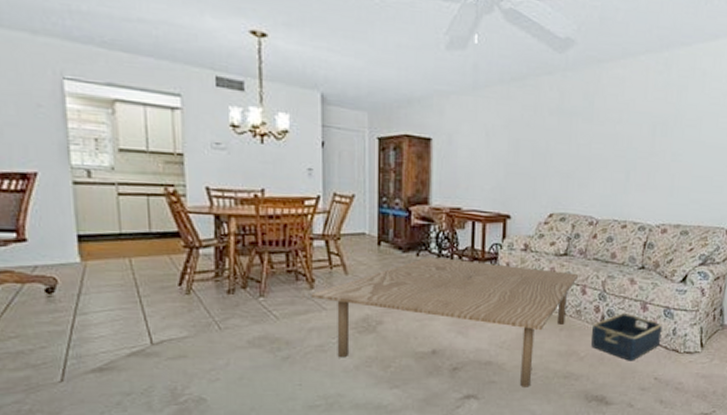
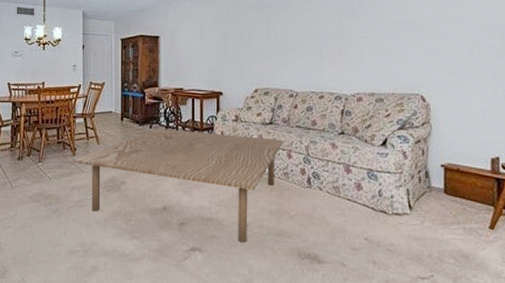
basket: present [591,313,662,361] -> none [300,175,368,221]

